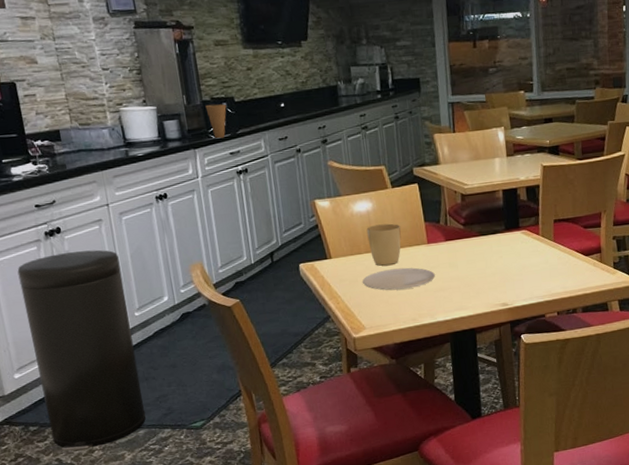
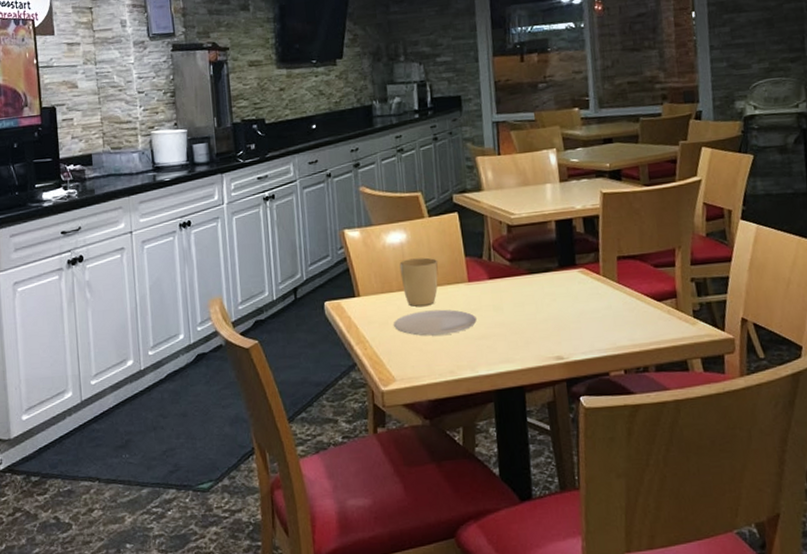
pedal bin: present [17,250,146,452] -> none [37,280,151,509]
cup: present [205,104,227,139] -> none [235,126,257,163]

